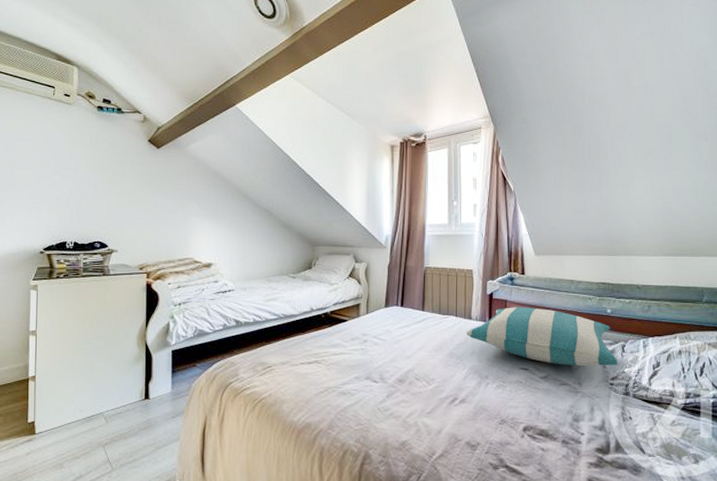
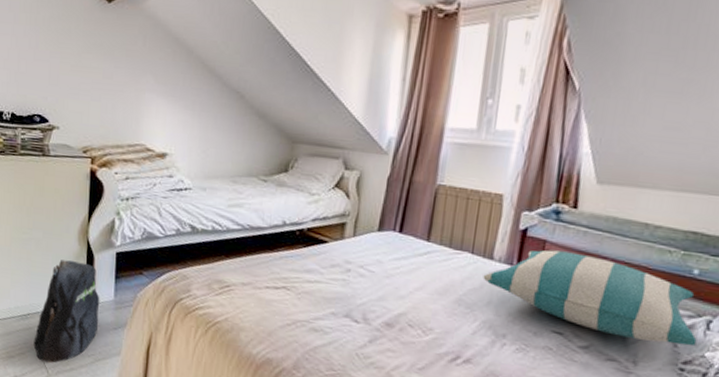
backpack: none [97,363,159,457] -> present [33,259,100,363]

